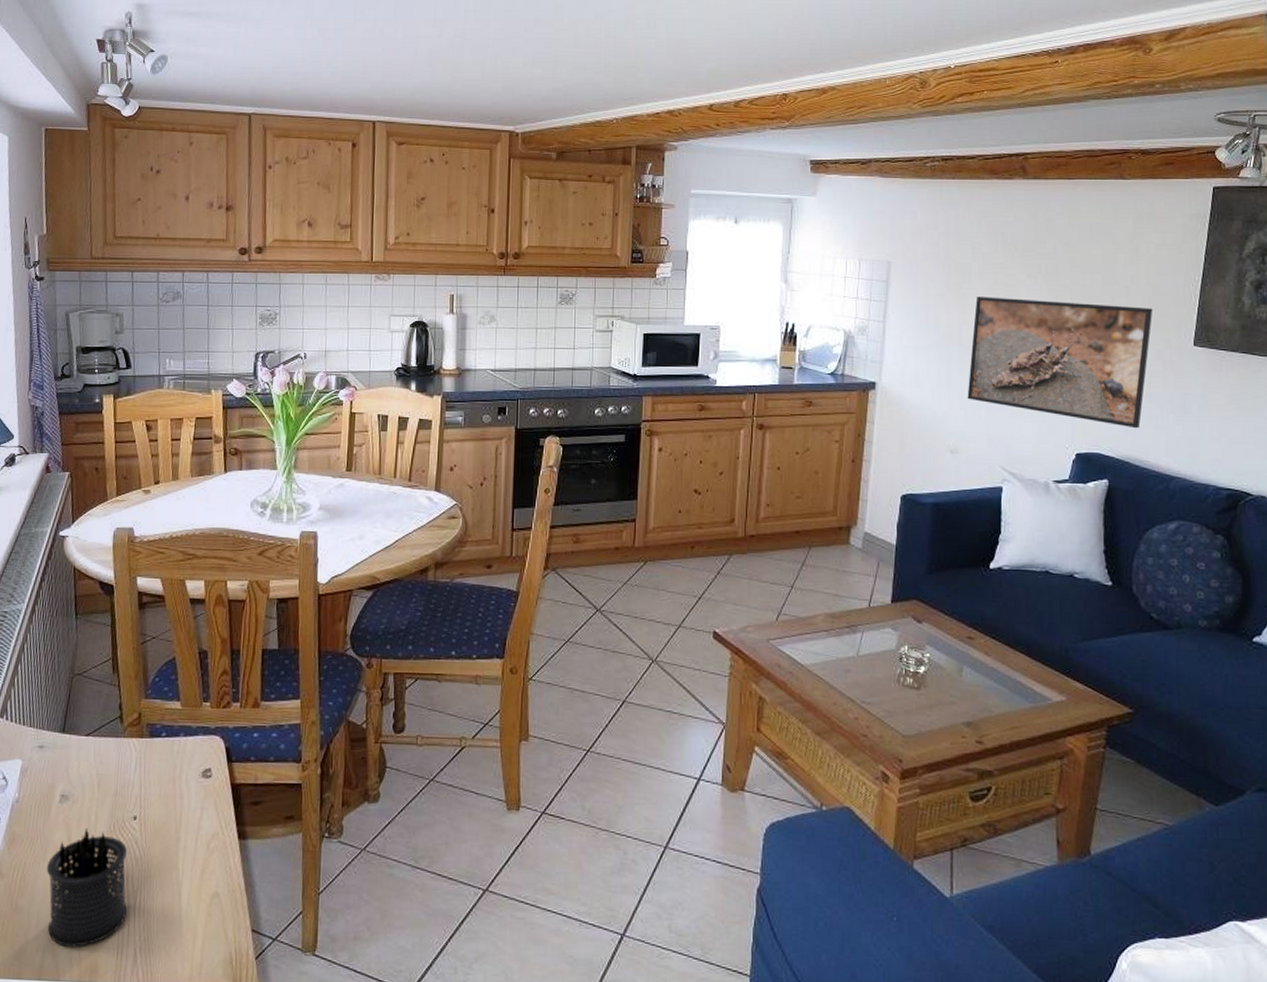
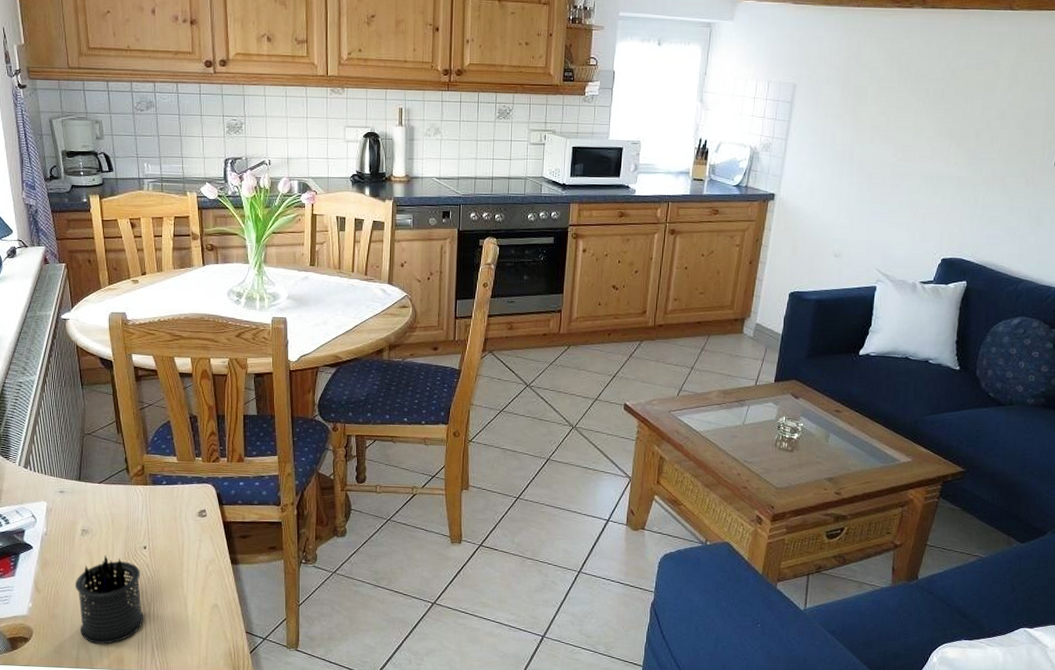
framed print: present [967,296,1153,429] -> none [853,118,1024,238]

